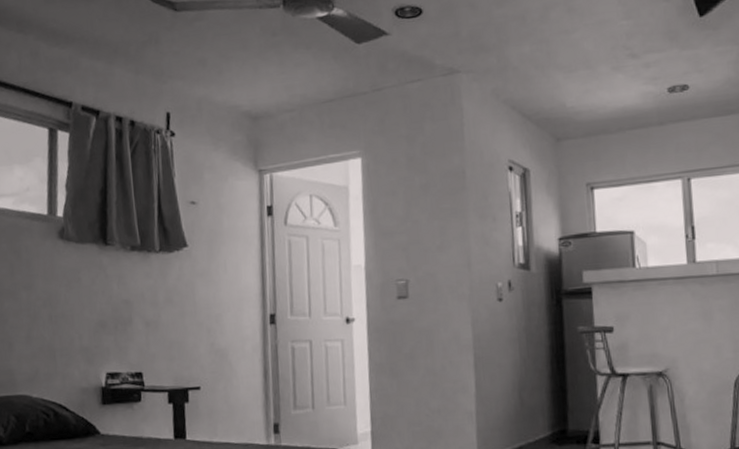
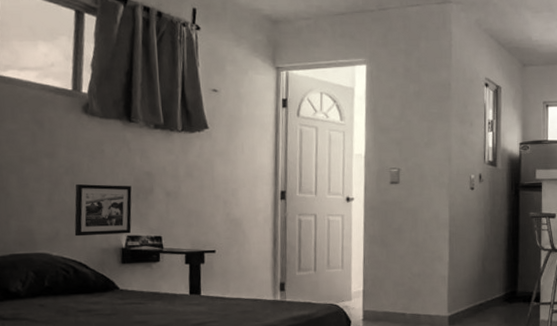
picture frame: none [53,316,111,376] -> present [74,184,132,237]

